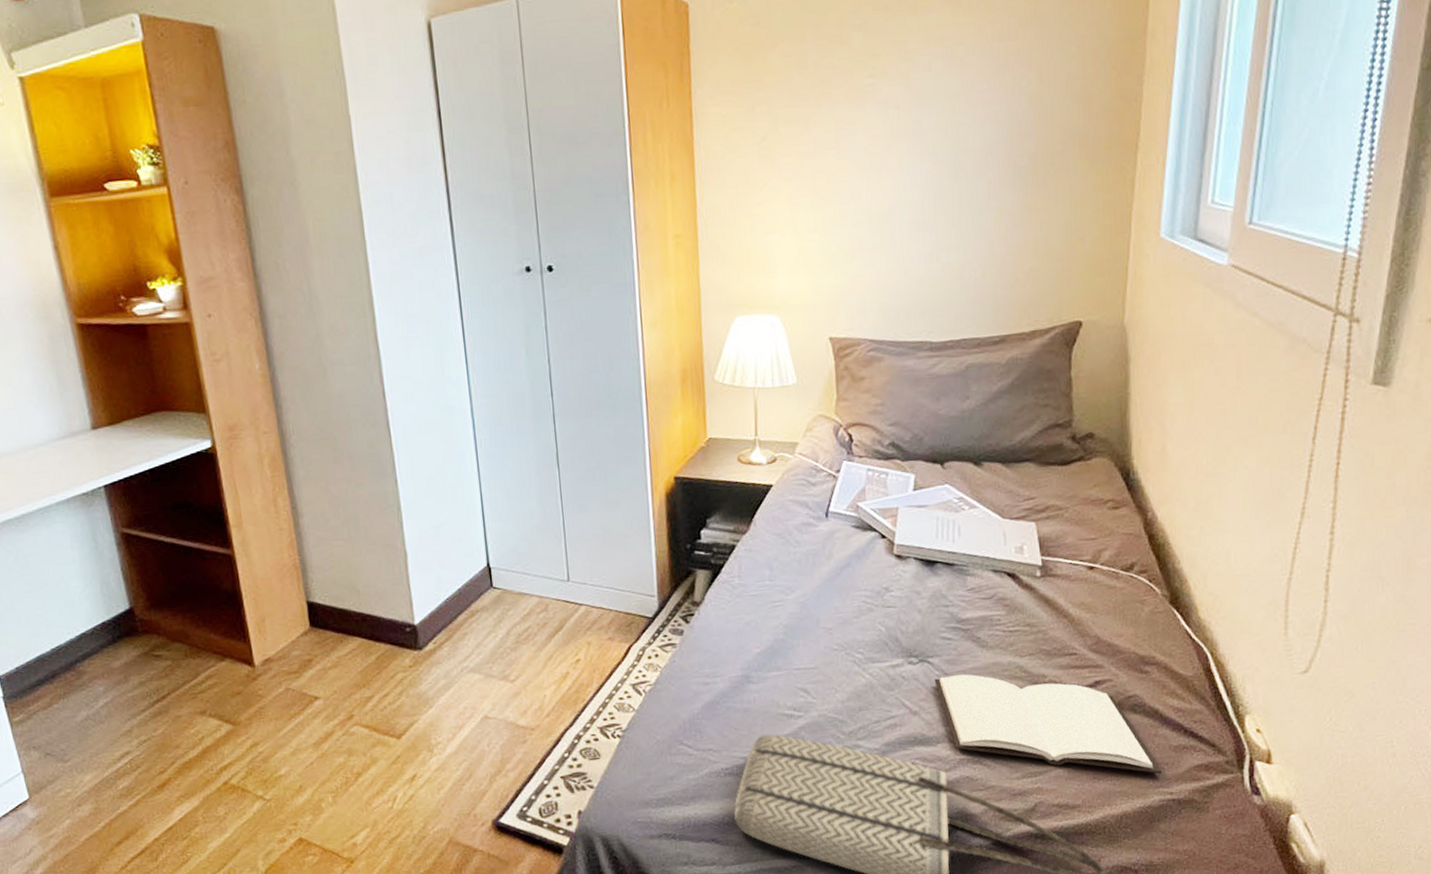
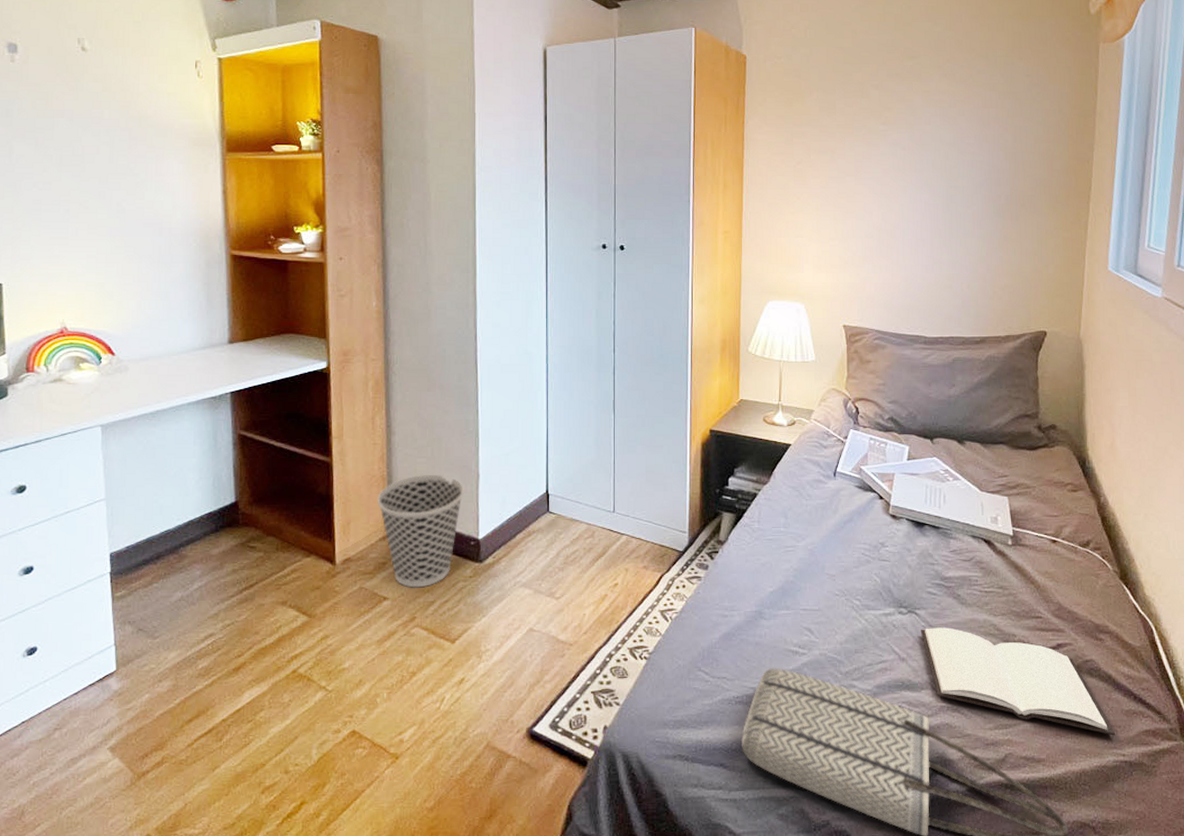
wastebasket: none [292,557,392,684] -> present [377,474,464,588]

